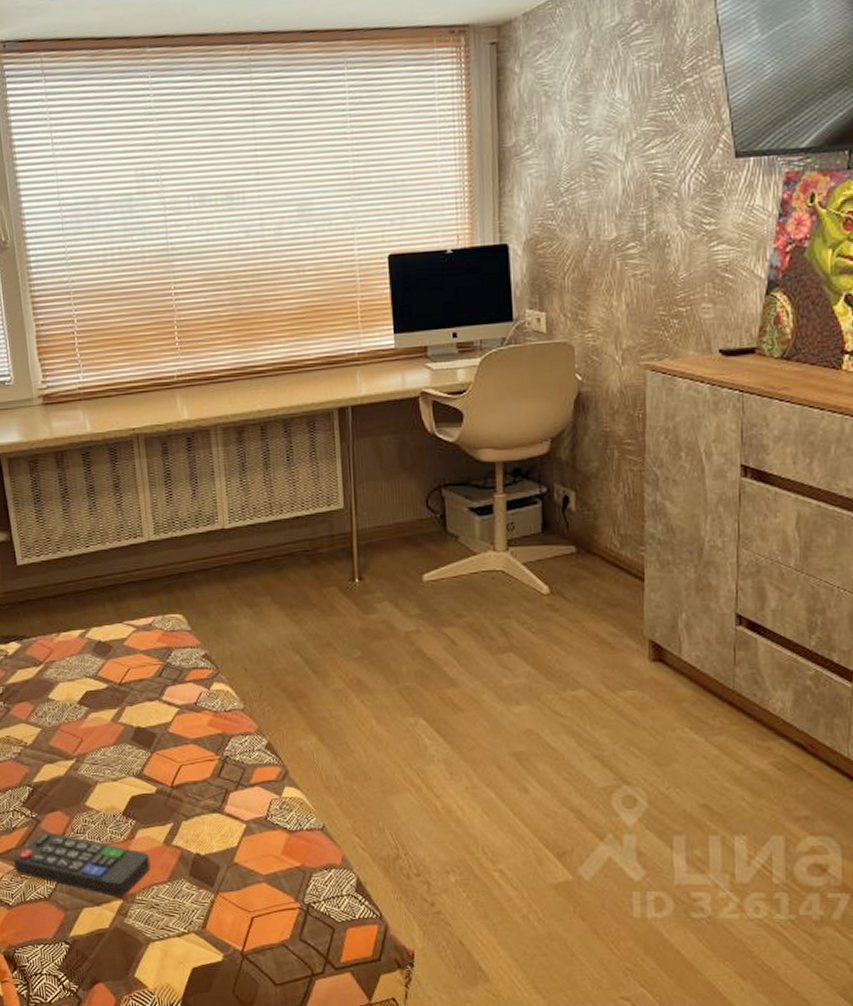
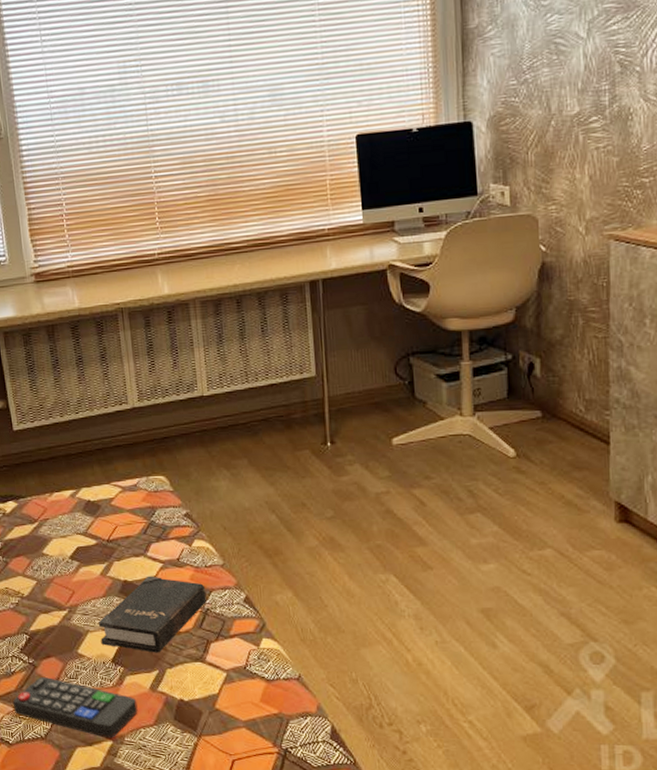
hardback book: none [108,721,226,804] -> present [98,576,207,653]

